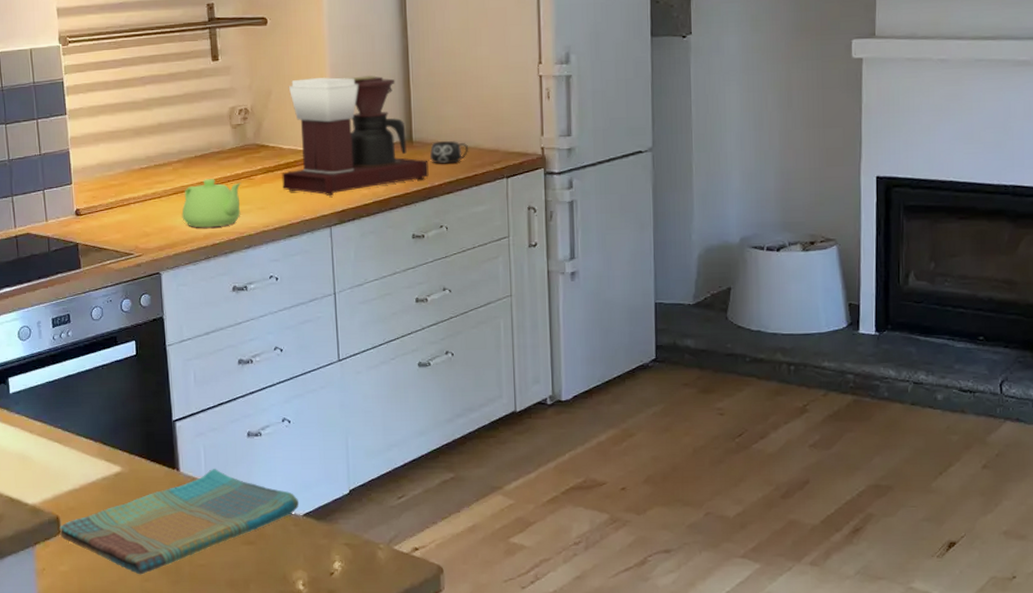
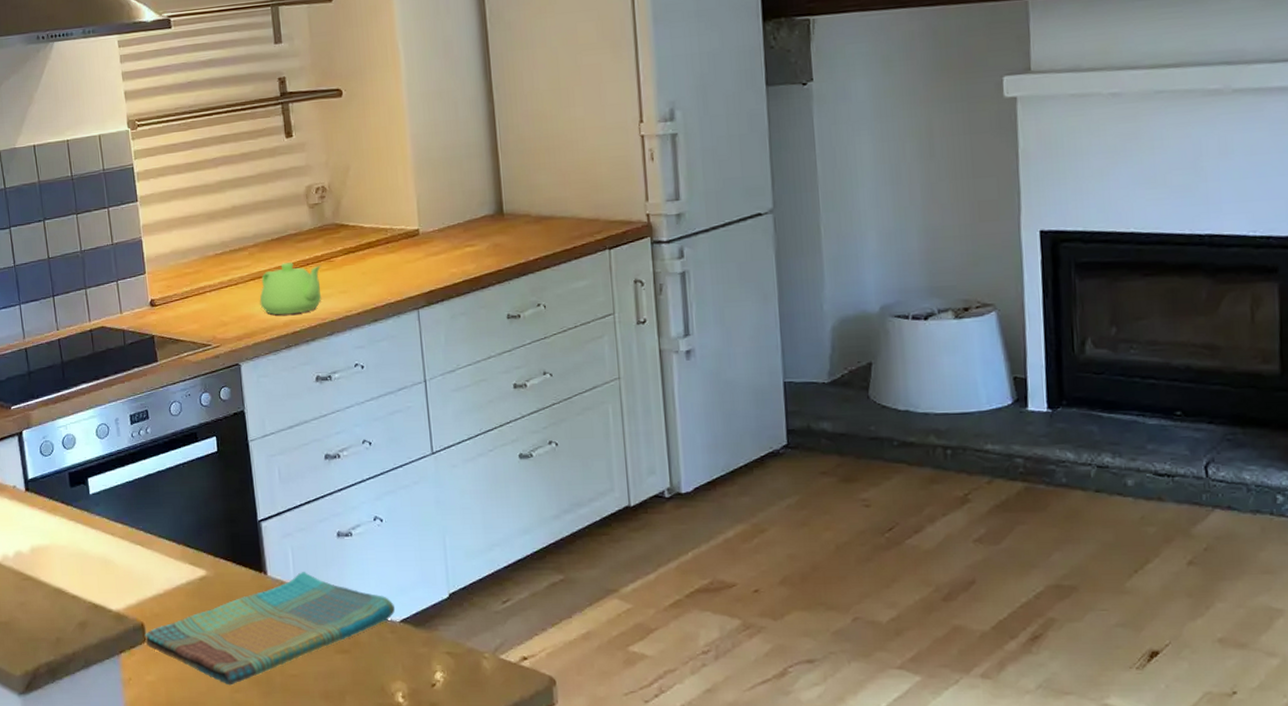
coffee maker: present [282,75,429,197] -> none [364,144,523,277]
mug: present [430,141,469,164] -> none [523,211,566,237]

